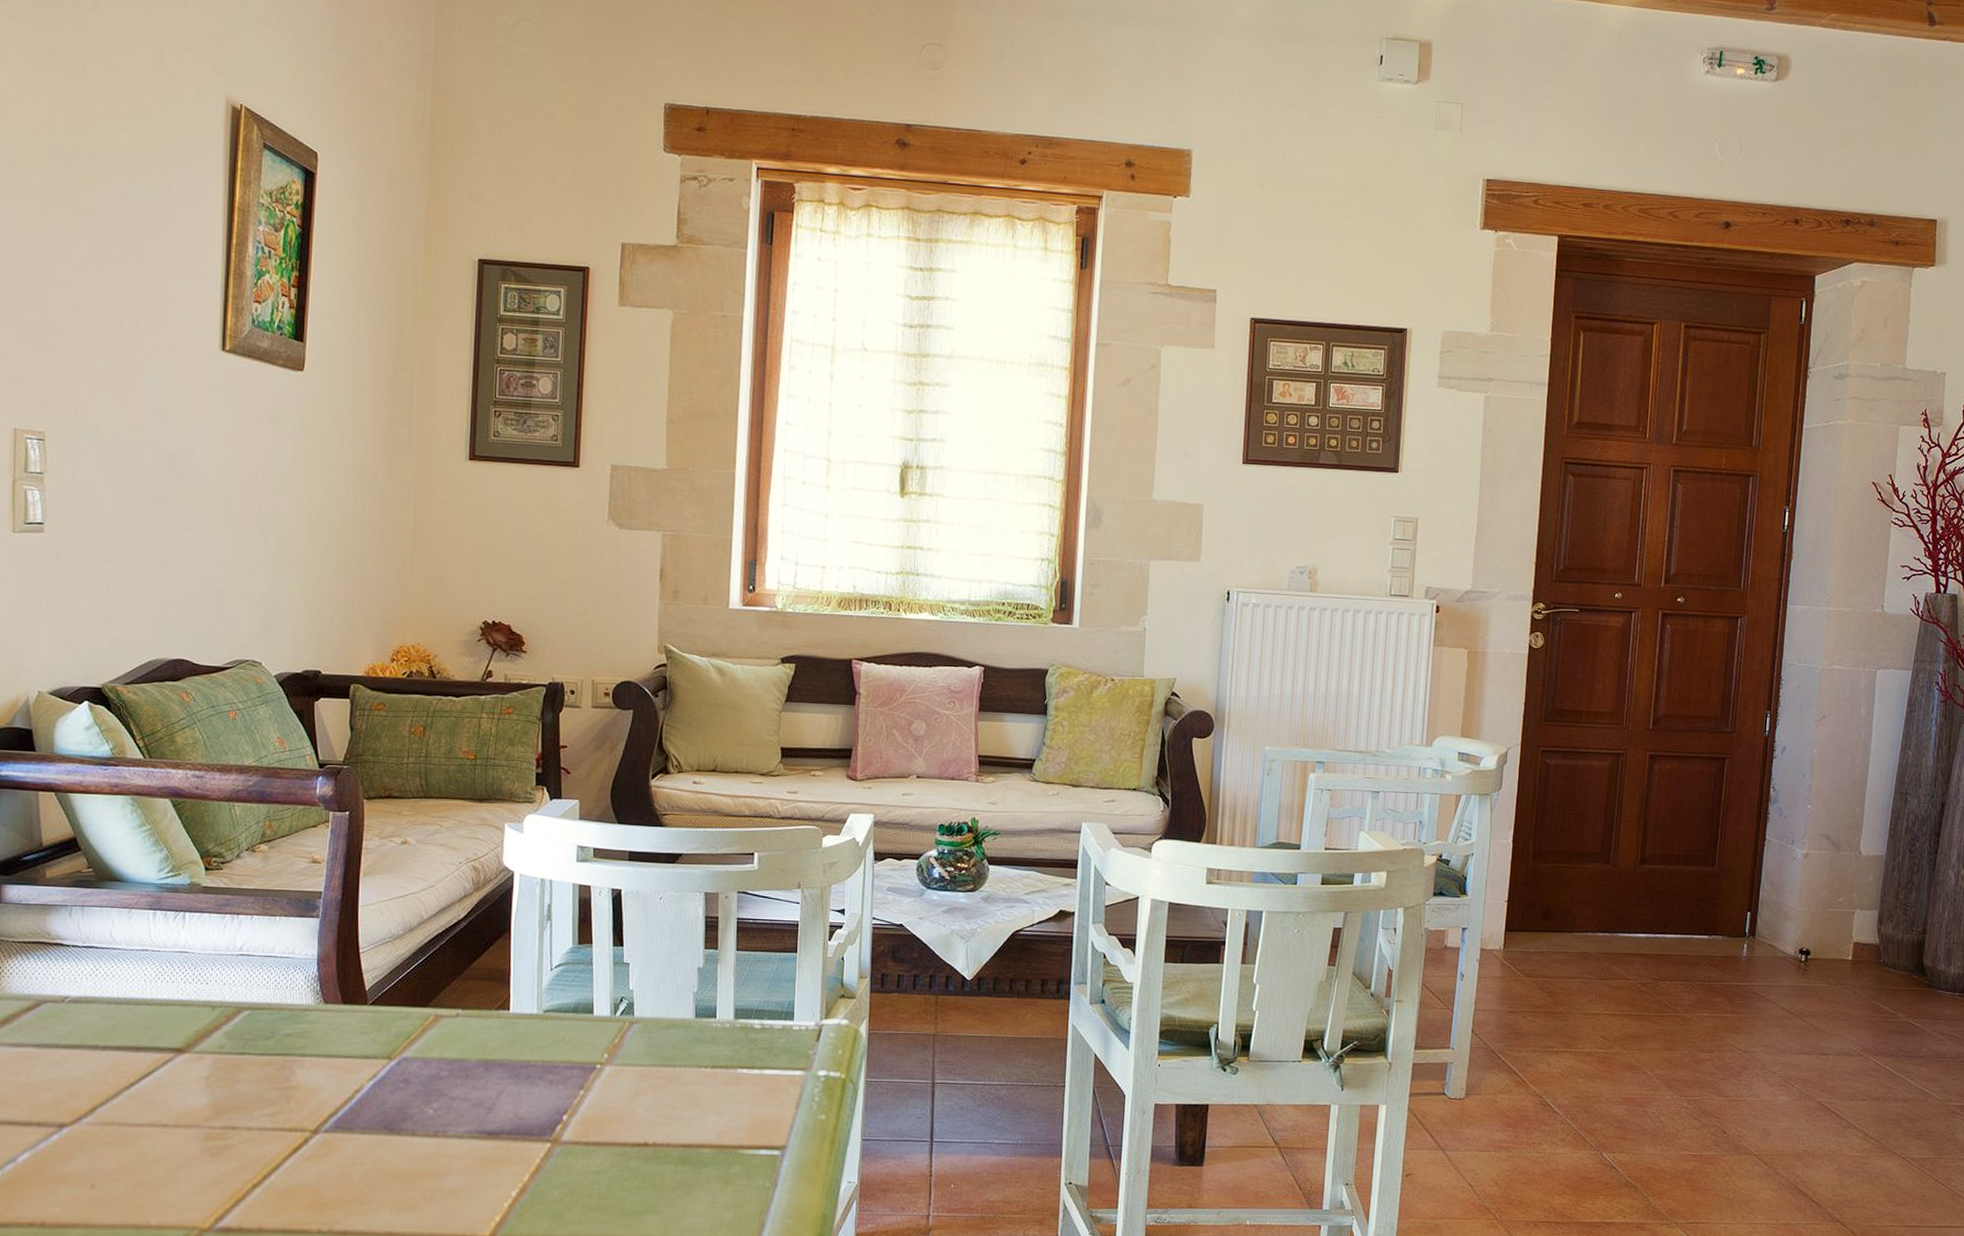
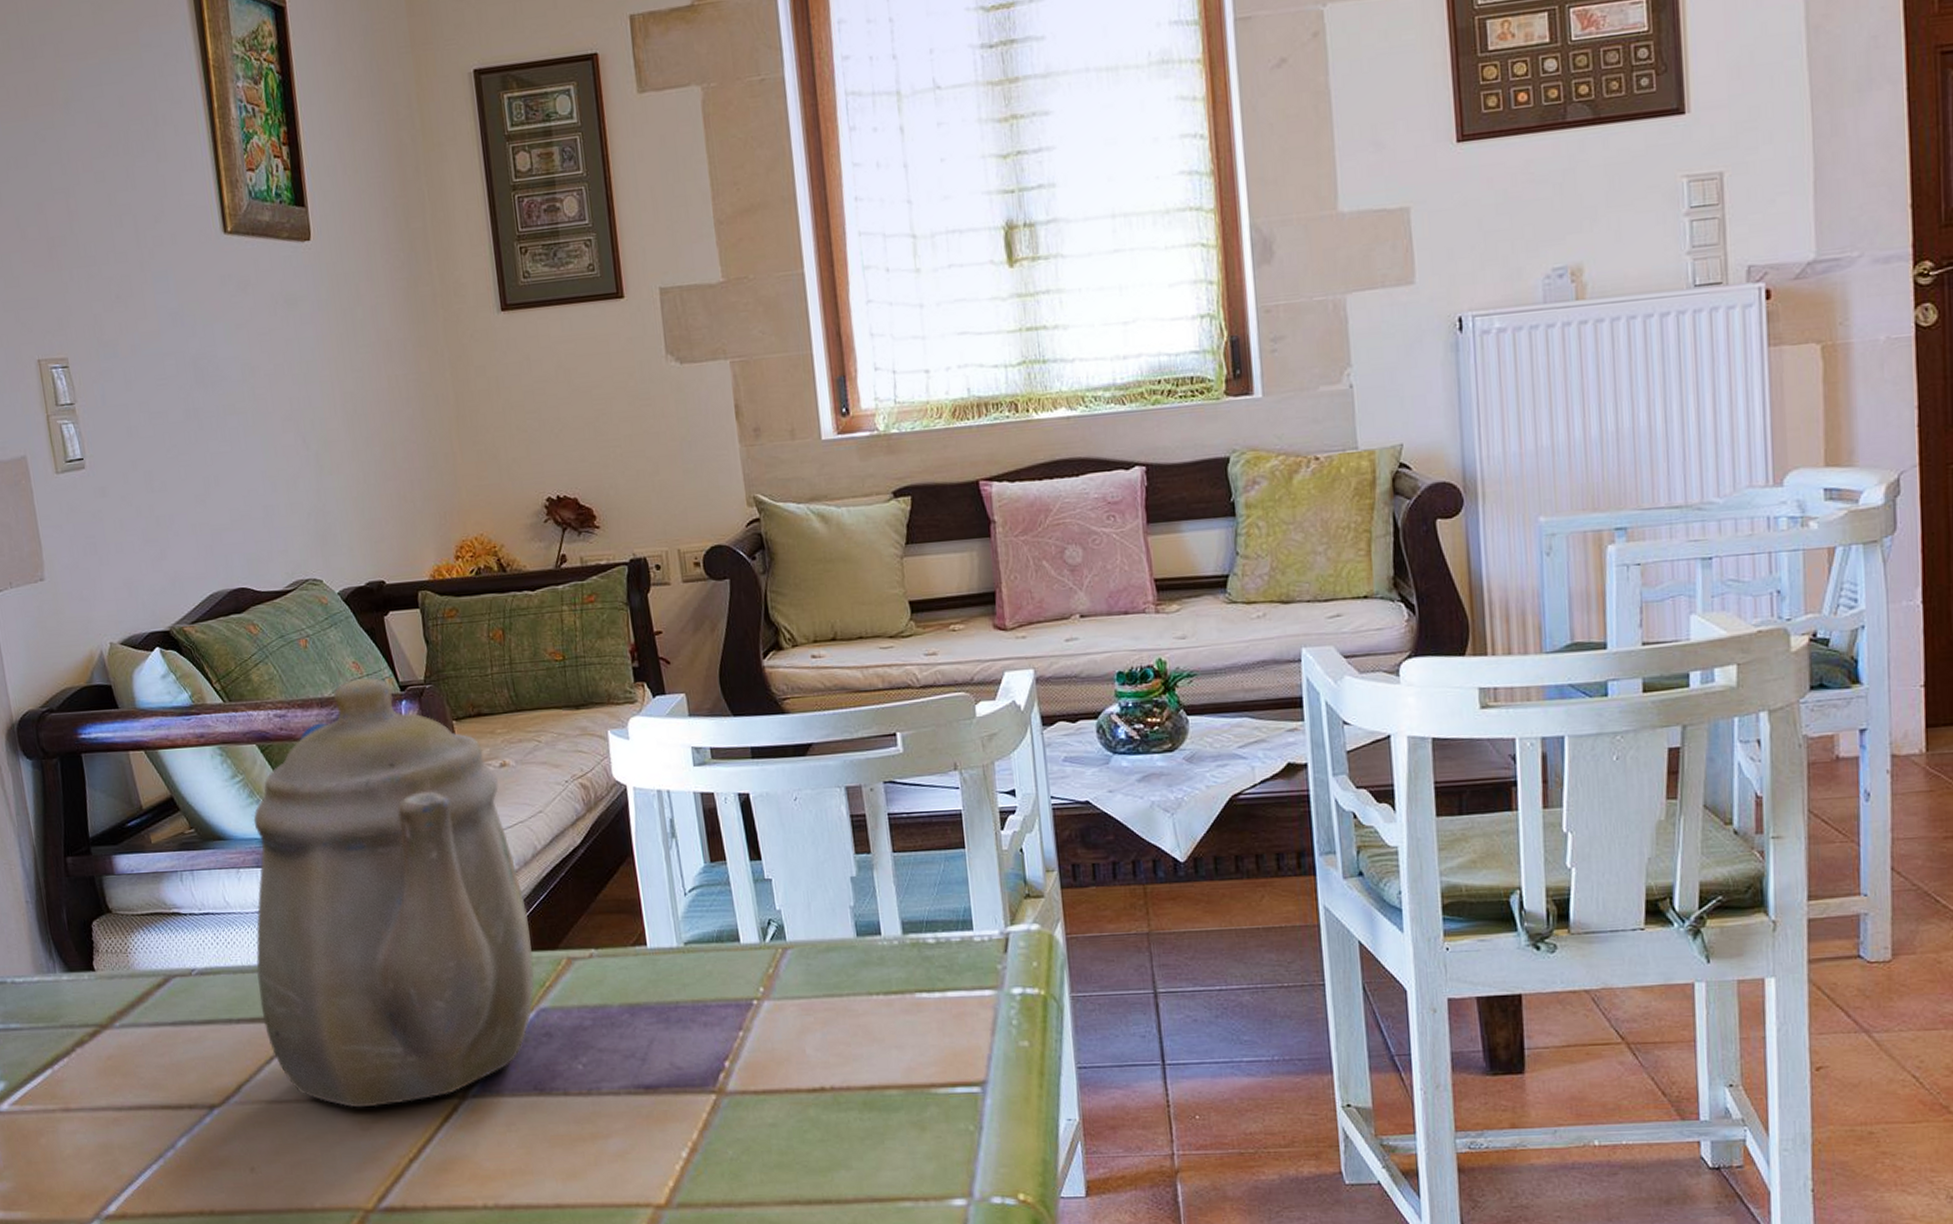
teapot: none [129,752,404,1136] -> present [253,677,534,1108]

